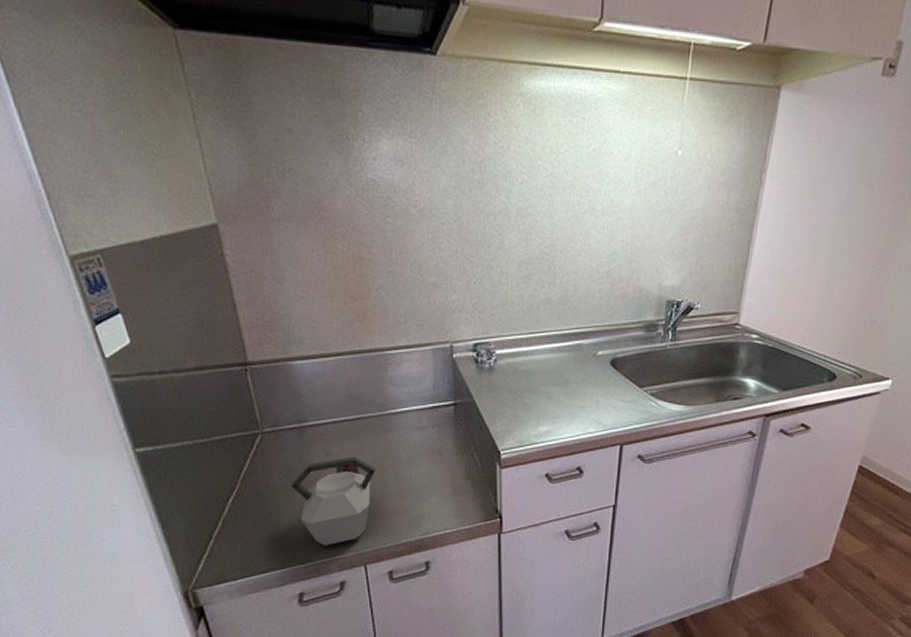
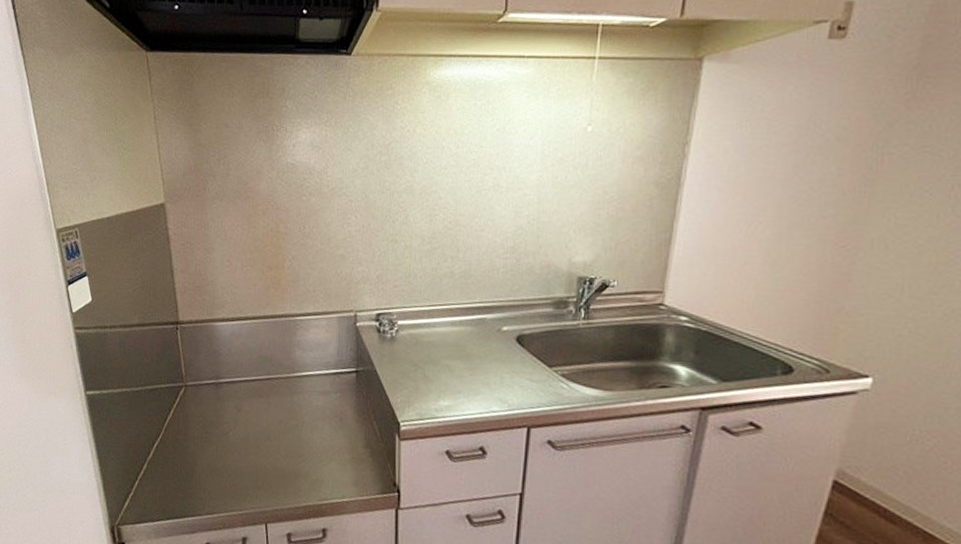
kettle: present [290,456,375,546] -> none [205,414,280,500]

